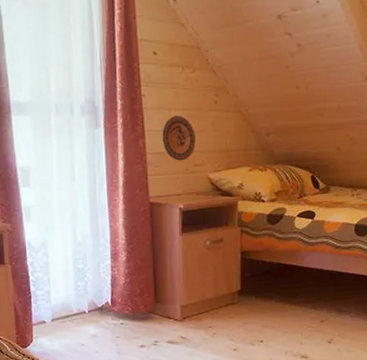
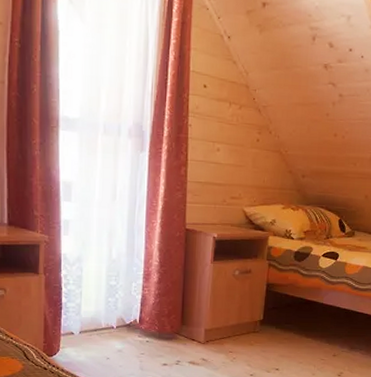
decorative plate: present [162,116,196,161] -> none [204,149,236,193]

